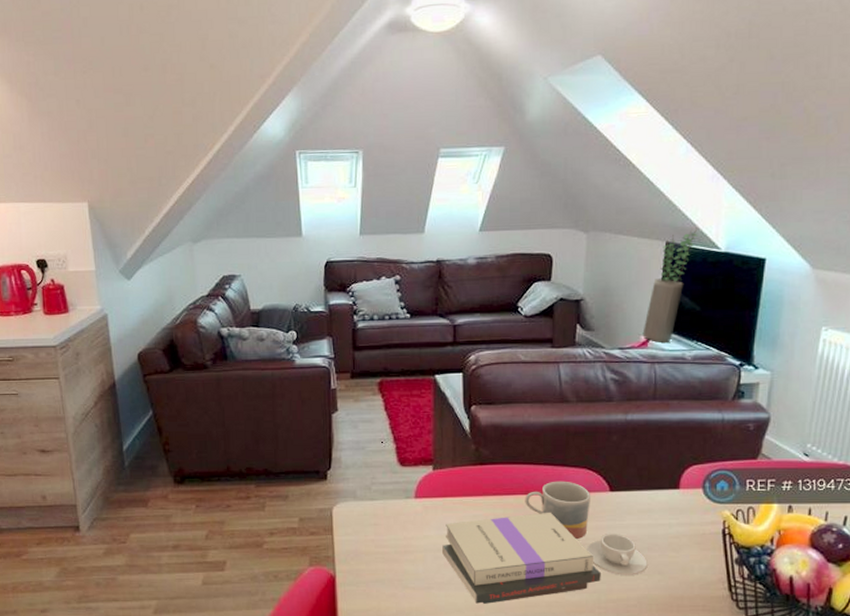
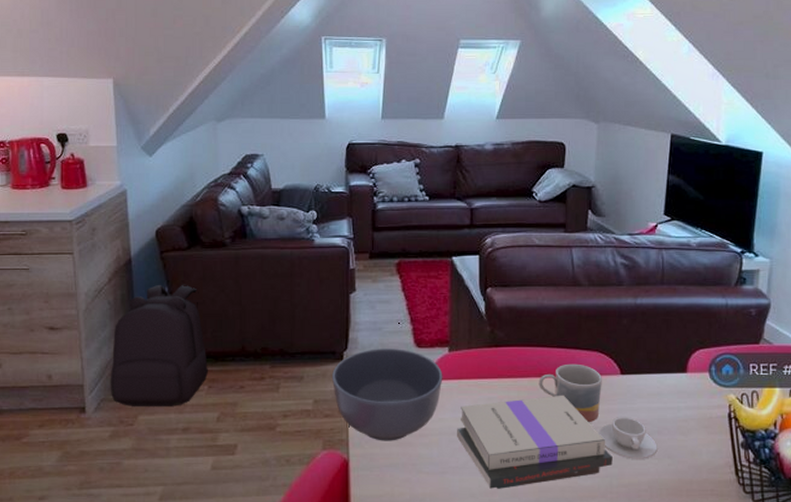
backpack: none [101,406,196,525] -> present [110,284,209,406]
bowl: none [317,467,428,558] -> present [332,349,443,441]
vase: present [642,227,698,342] -> none [650,121,701,229]

